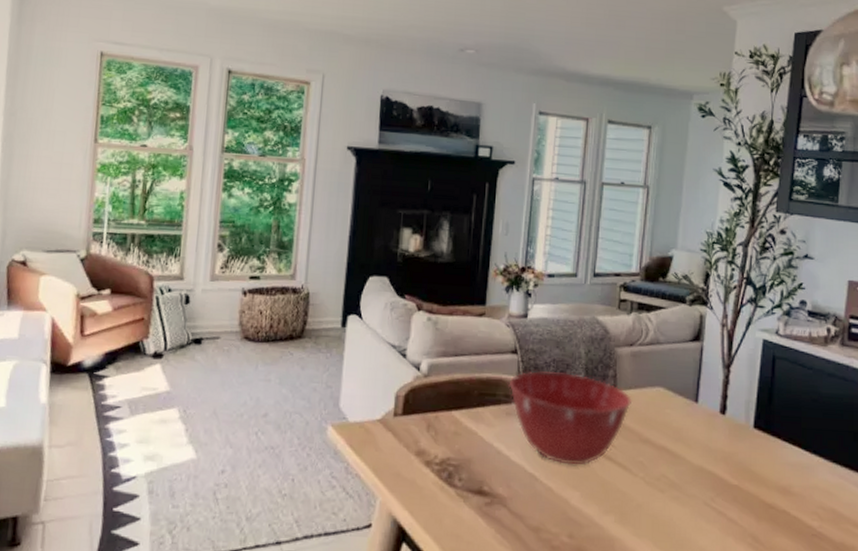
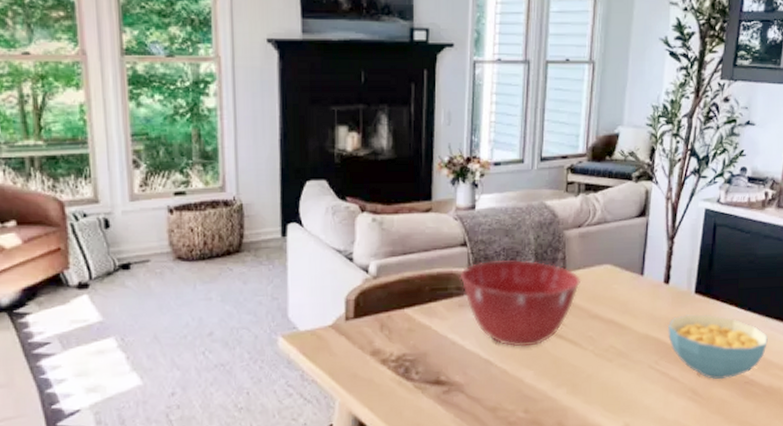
cereal bowl: none [724,450,837,528] -> present [667,314,768,380]

